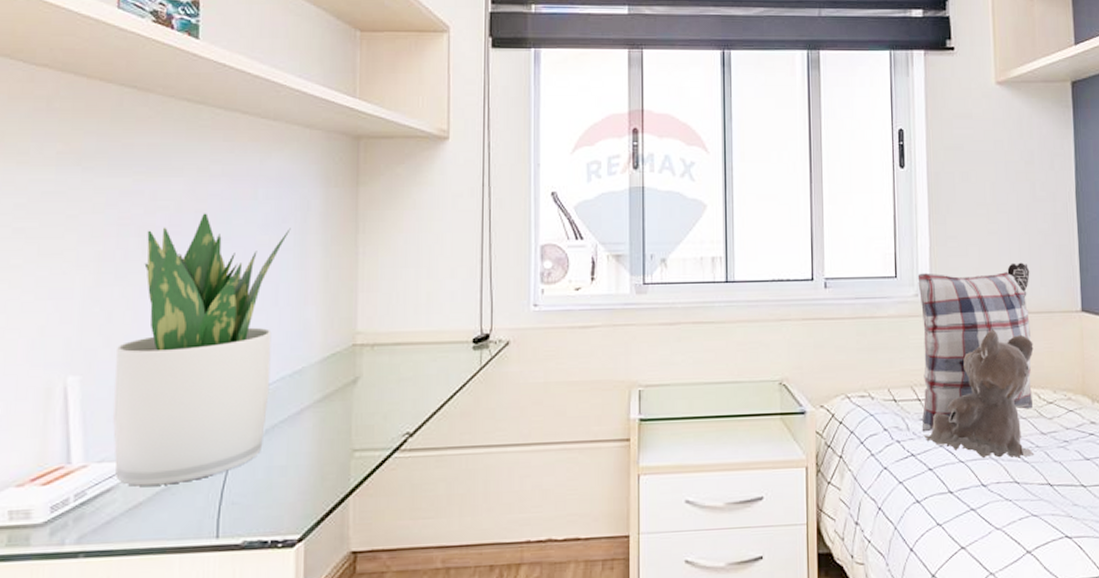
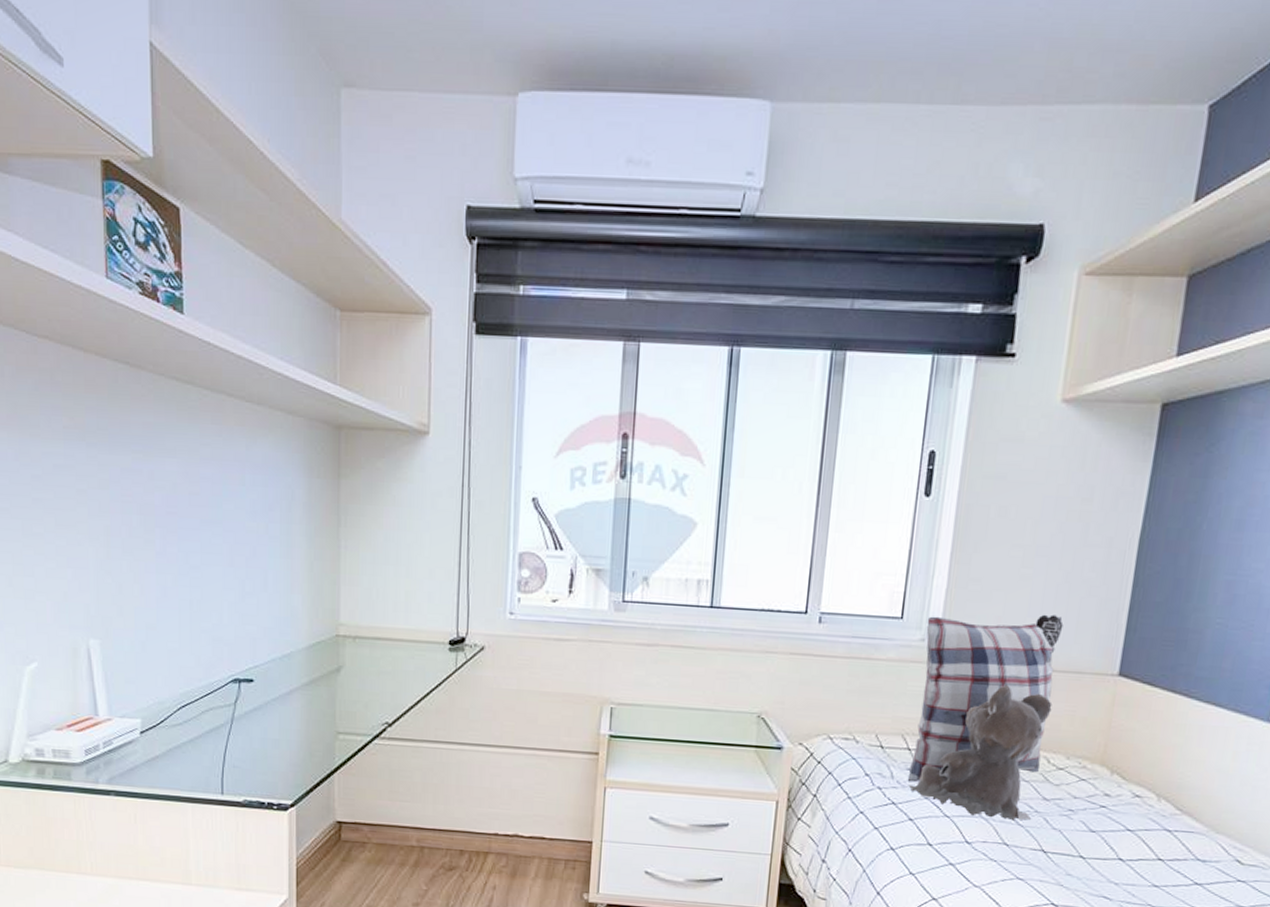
planter: present [112,213,291,486] -> none [128,495,277,744]

